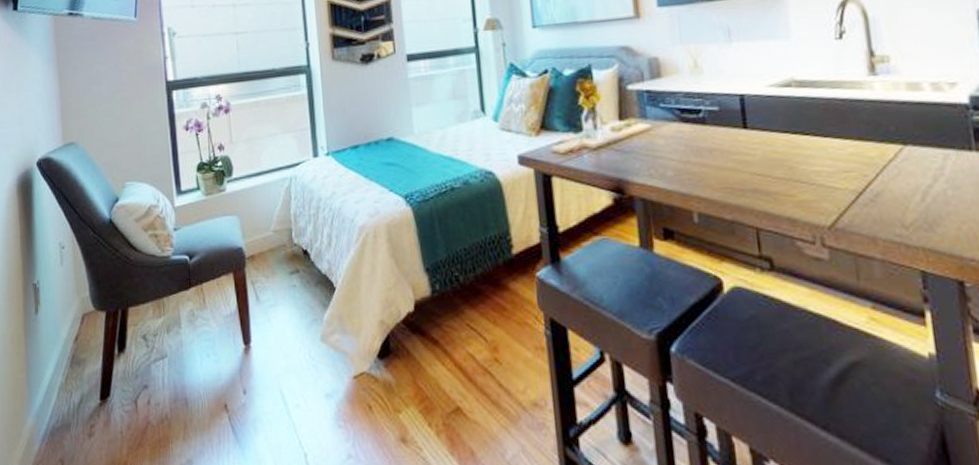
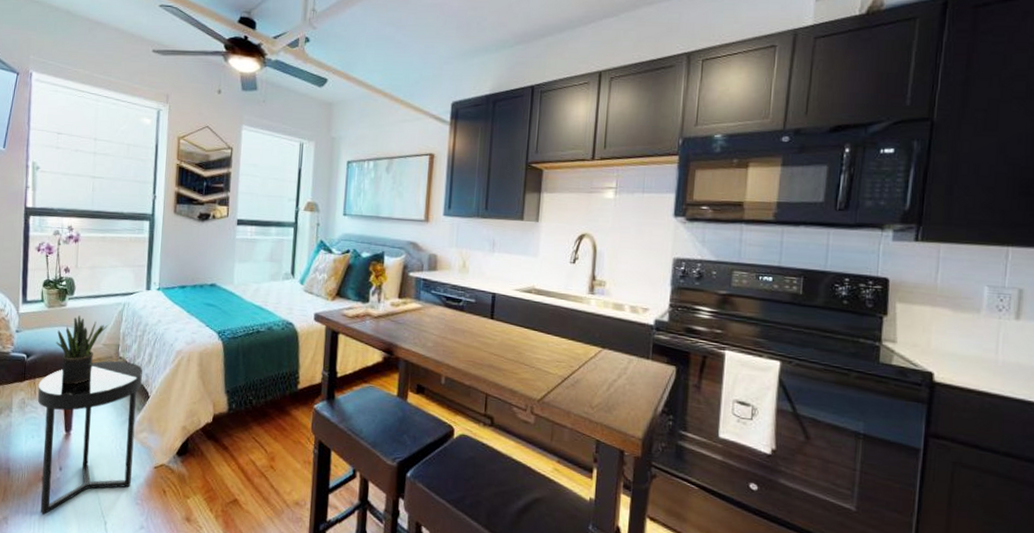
side table: none [206,248,330,452] -> present [37,360,143,515]
potted plant: none [219,199,275,286] -> present [55,314,108,385]

